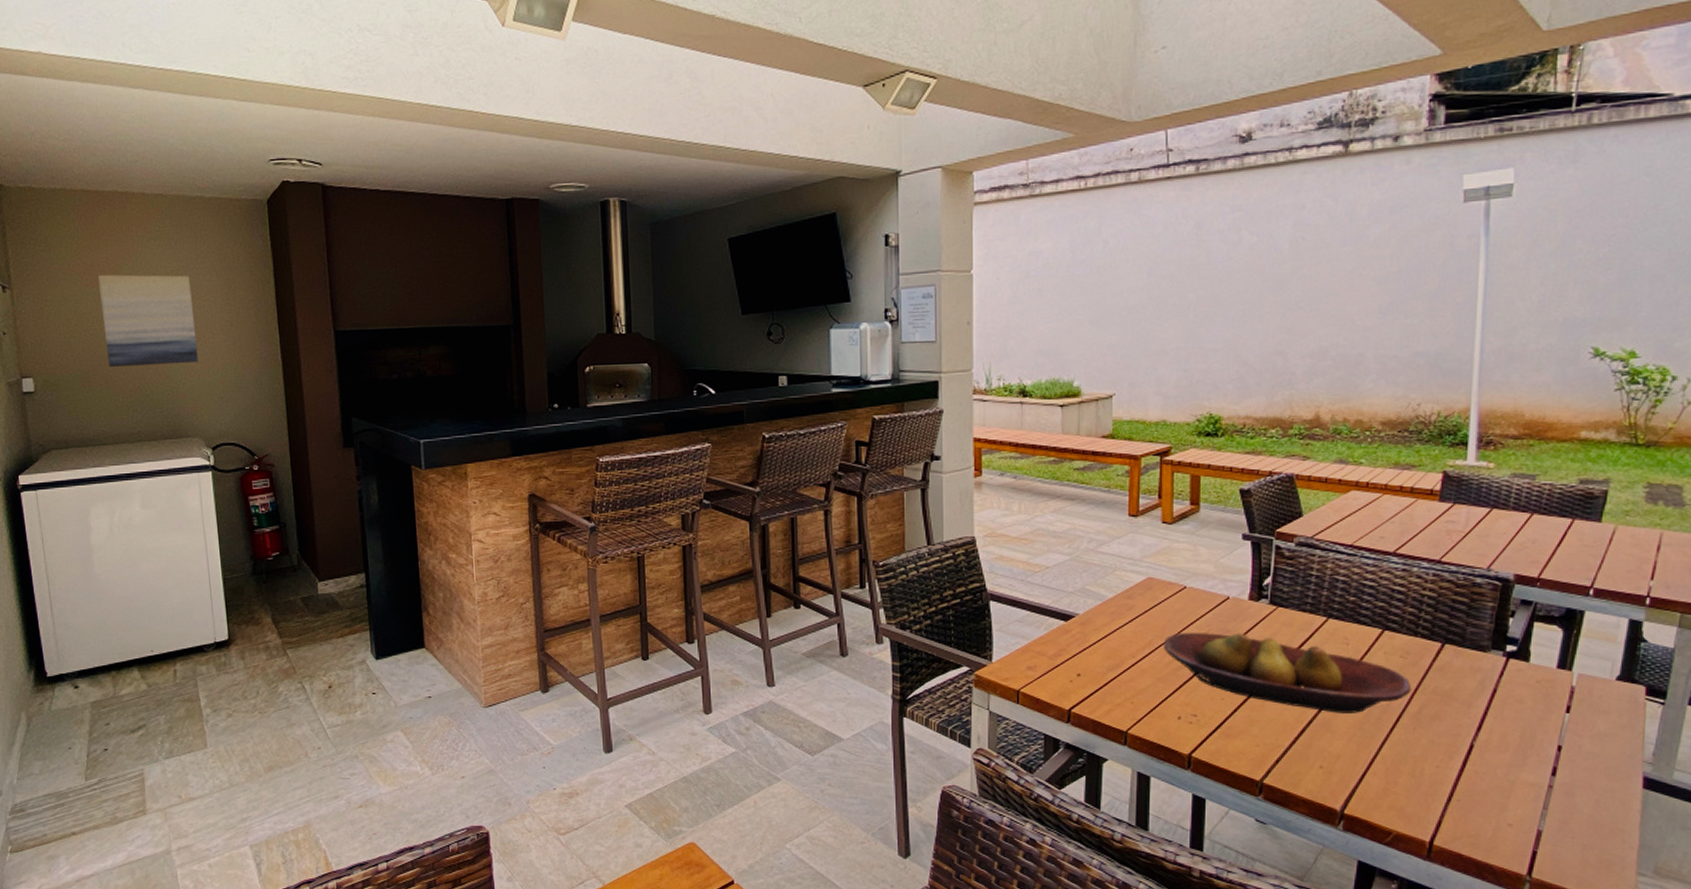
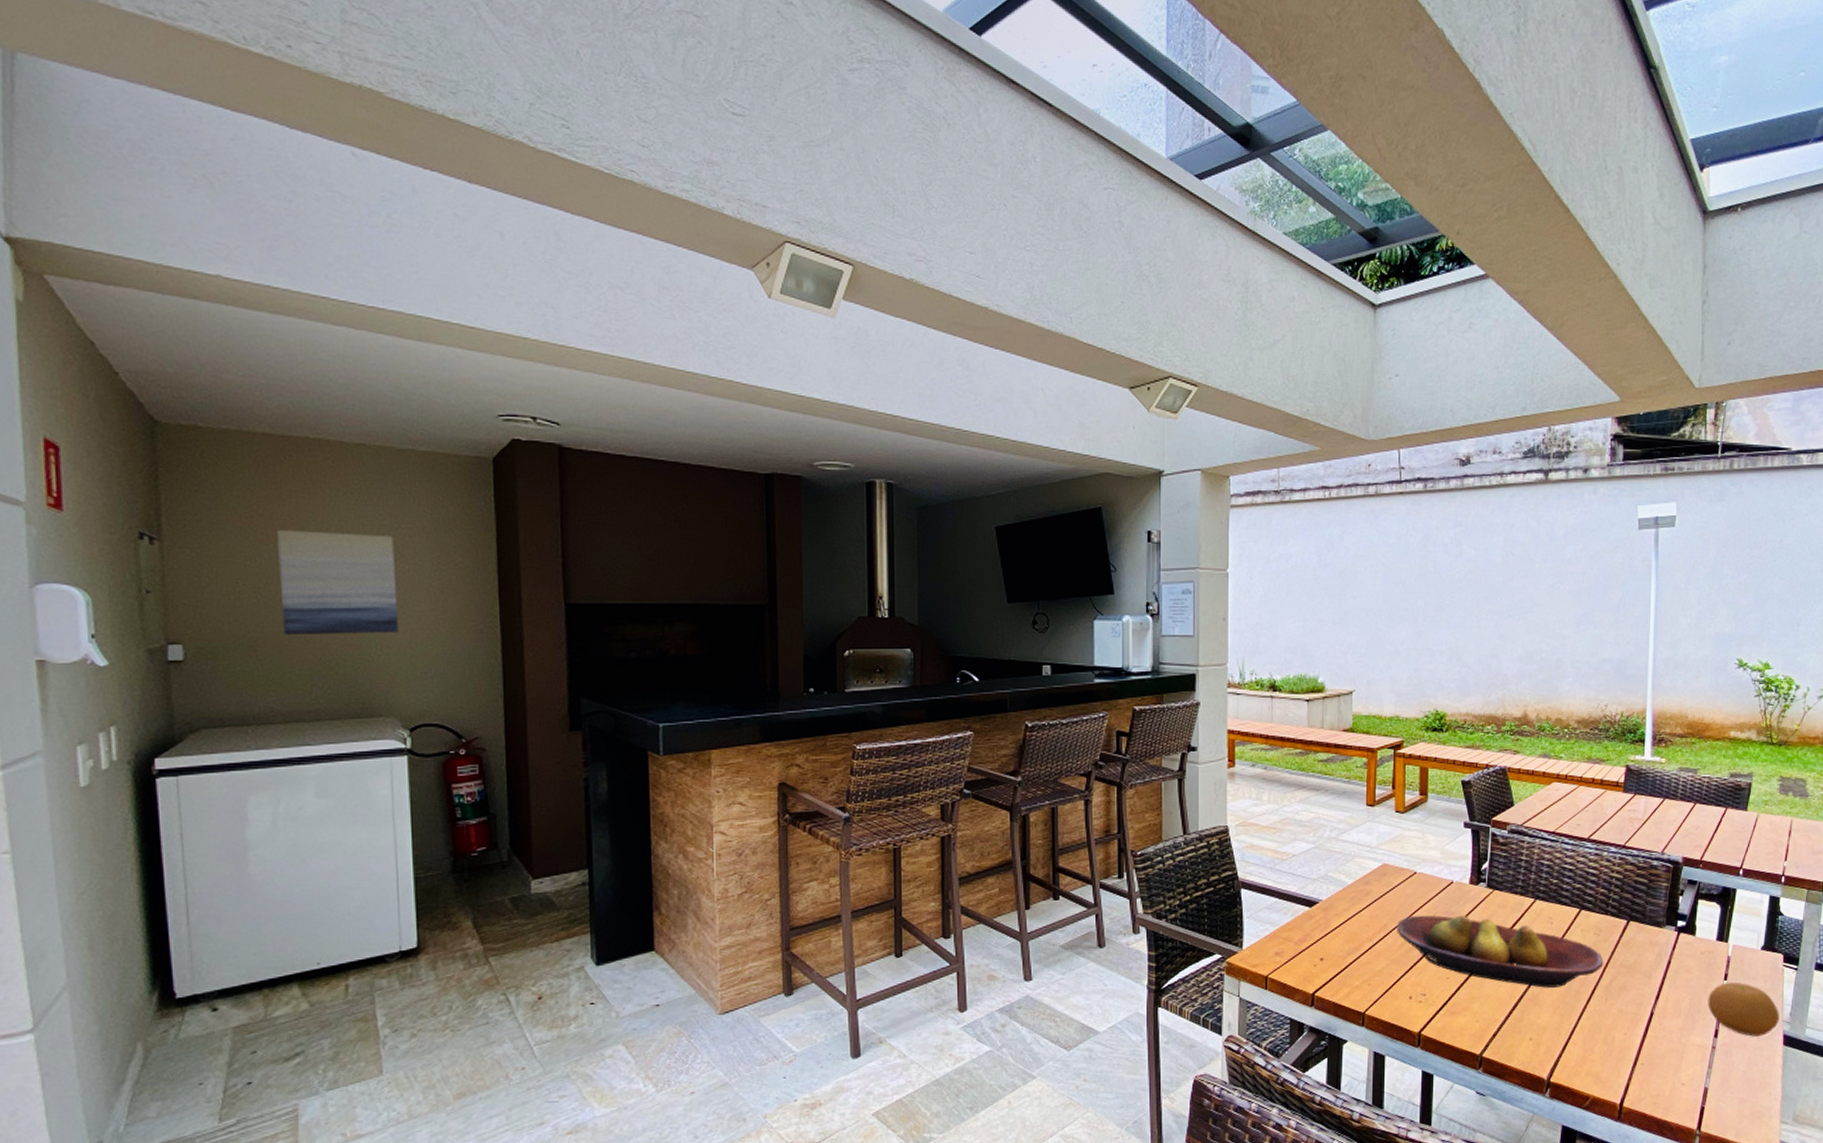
fruit: none [1544,715,1639,777] -> present [1708,982,1779,1037]

